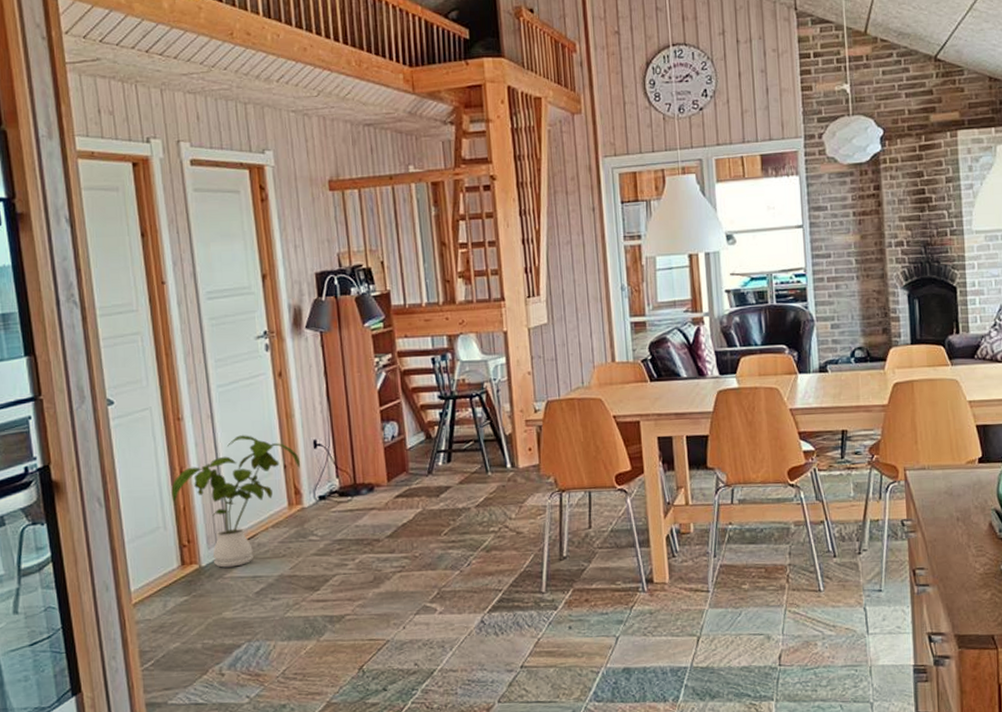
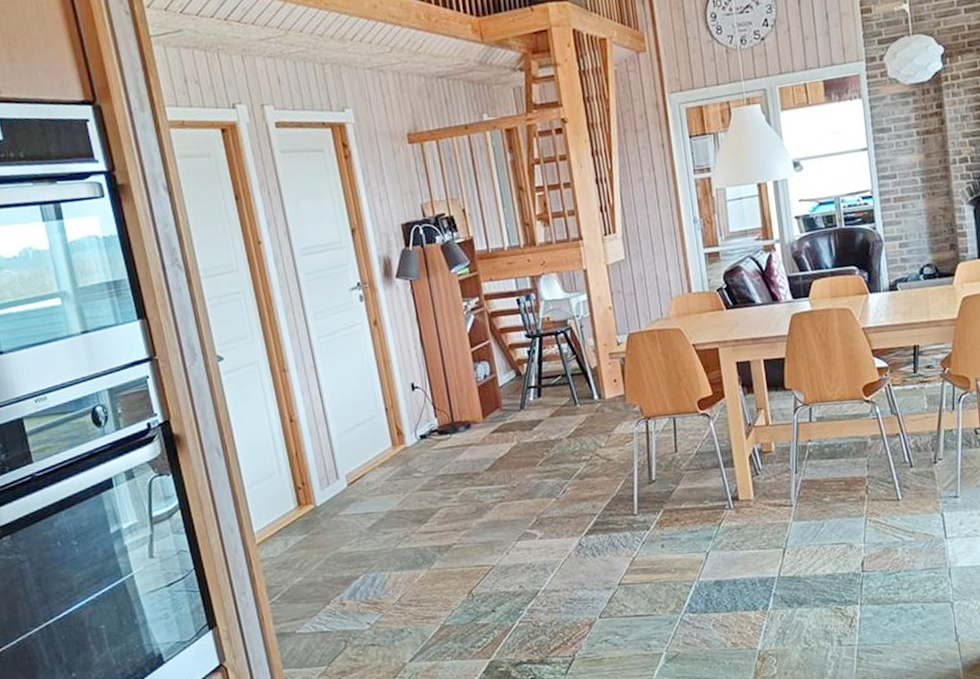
house plant: present [171,435,301,568] -> none [283,382,401,507]

